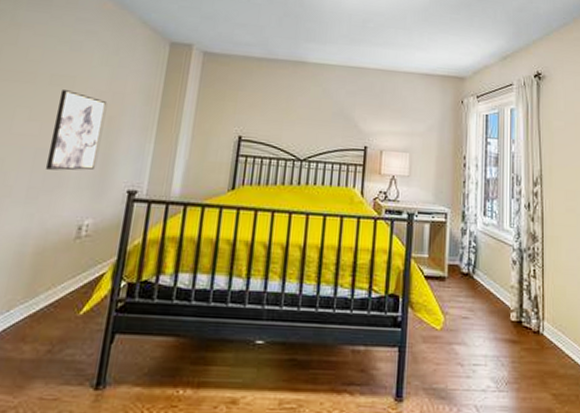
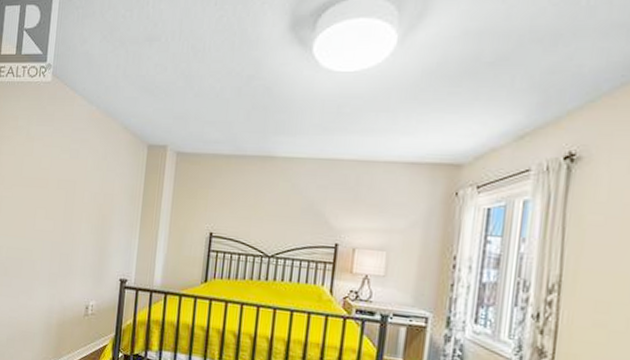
wall art: present [45,90,108,171] -> none [60,193,101,261]

